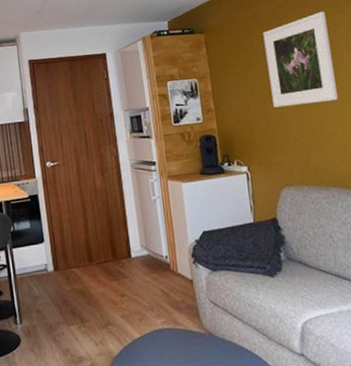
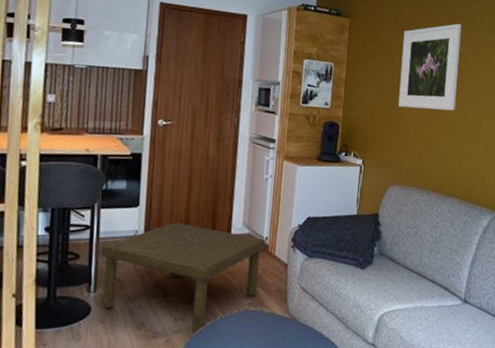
coffee table: none [19,252,169,355] -> present [100,223,266,333]

